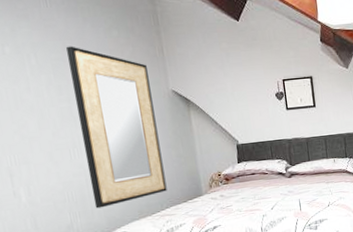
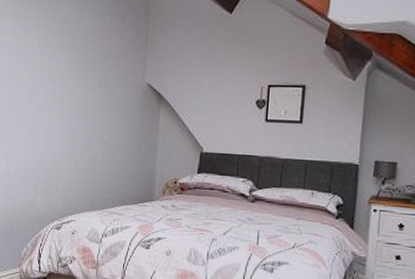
home mirror: present [66,46,167,209] -> none [55,29,129,192]

